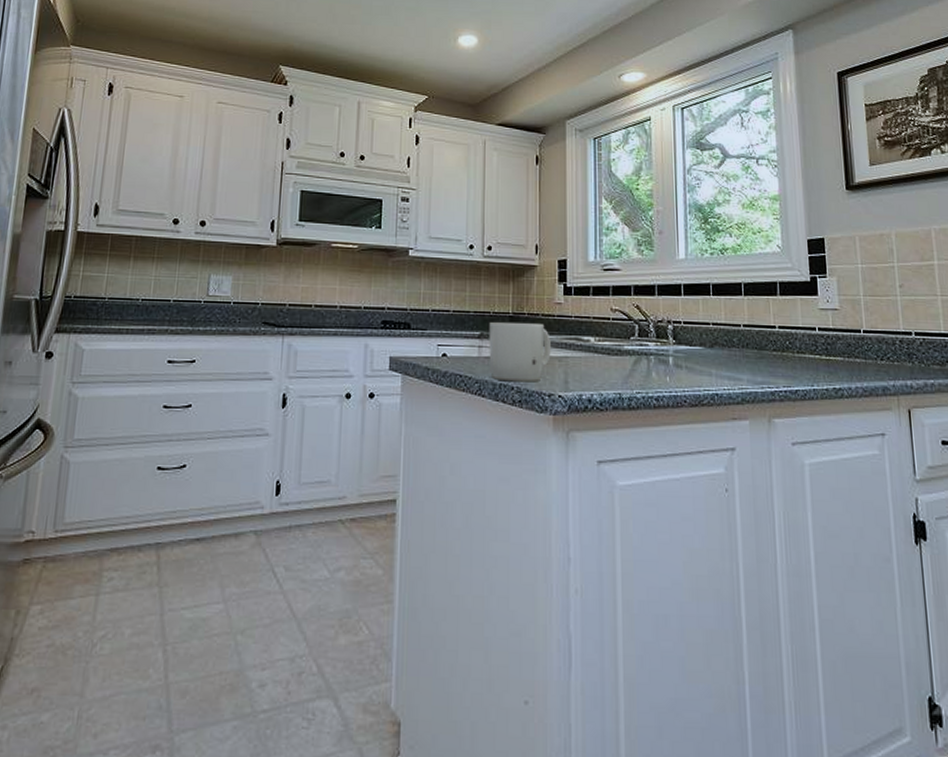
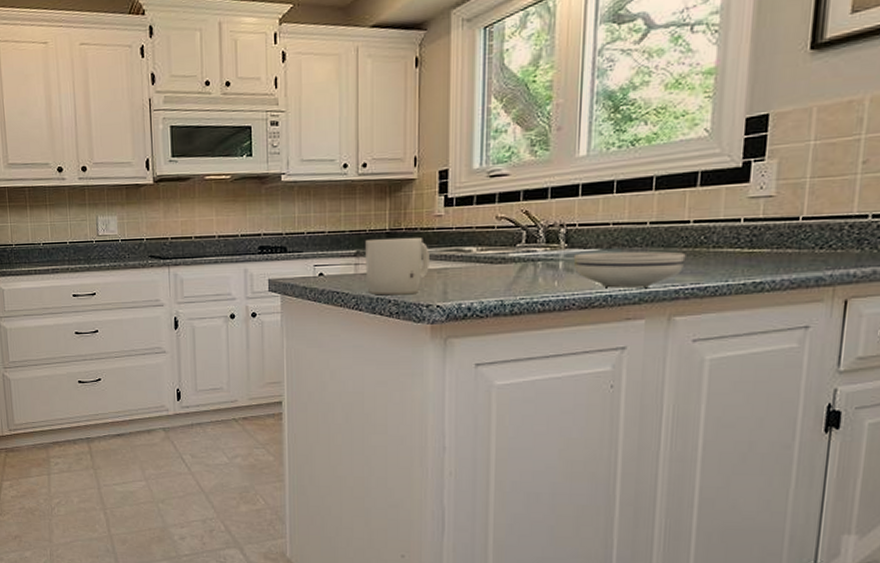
bowl: none [681,350,777,388] -> present [573,251,686,288]

